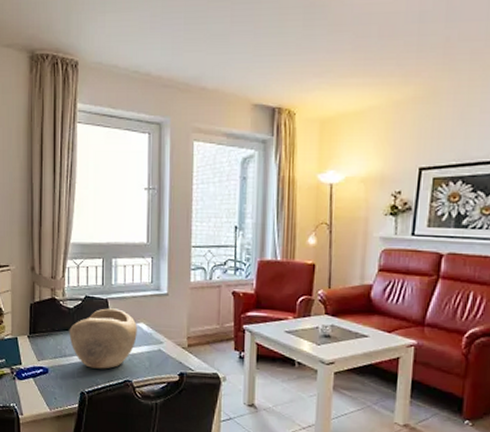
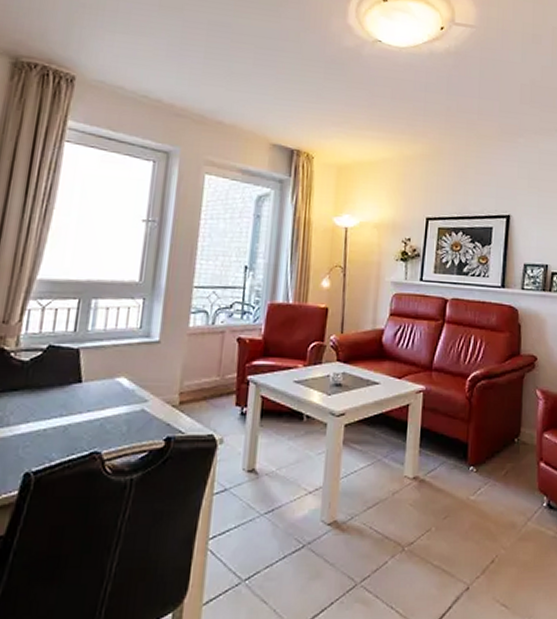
decorative bowl: present [69,308,137,369] -> none [17,360,116,439]

